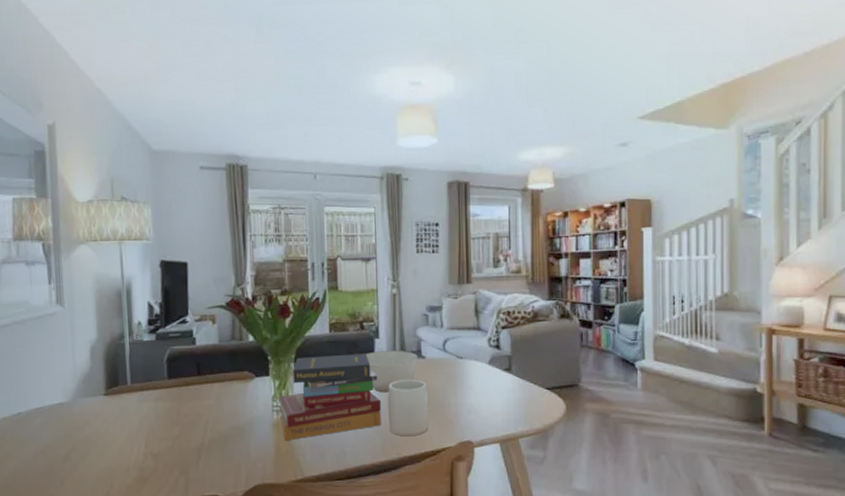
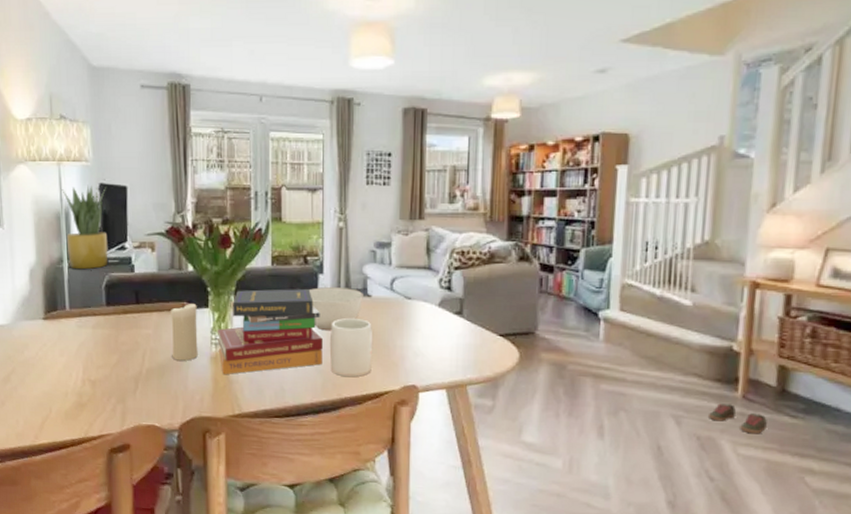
planter: none [123,261,170,345] -> present [61,184,108,270]
candle: none [232,372,260,429] -> present [171,302,198,361]
shoe: none [739,442,792,469] -> present [707,403,767,434]

